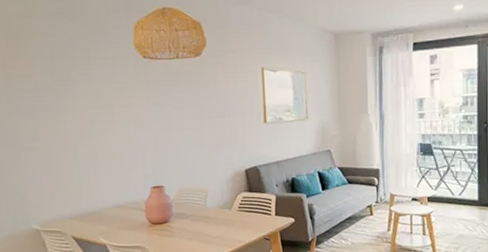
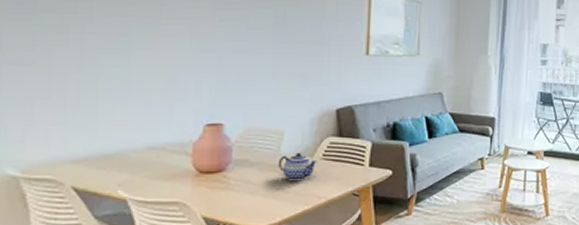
teapot: none [205,206,235,229] -> present [277,152,318,182]

